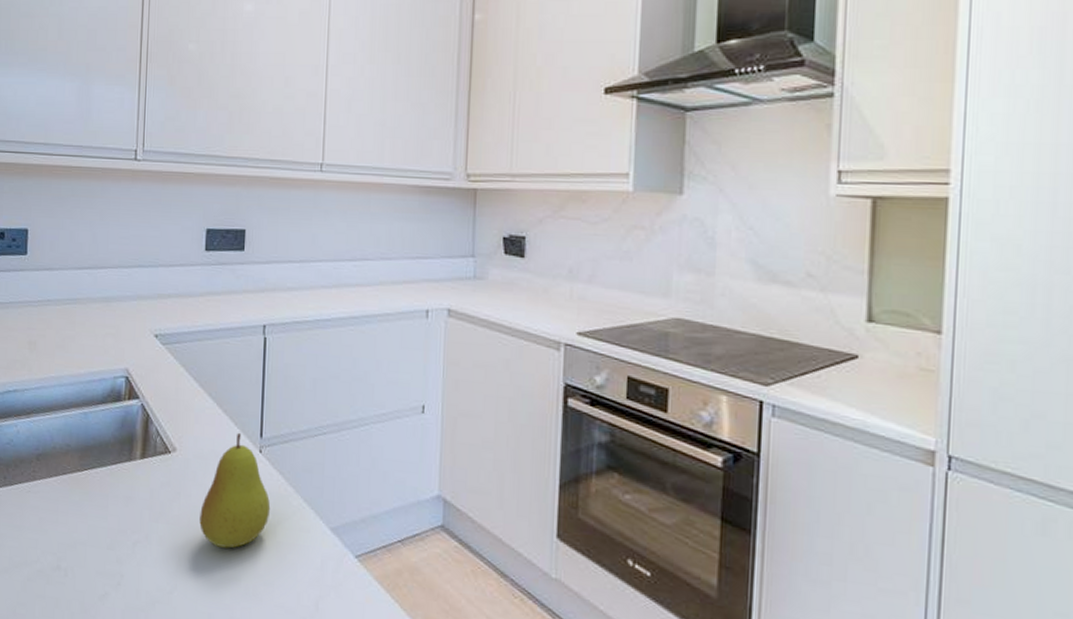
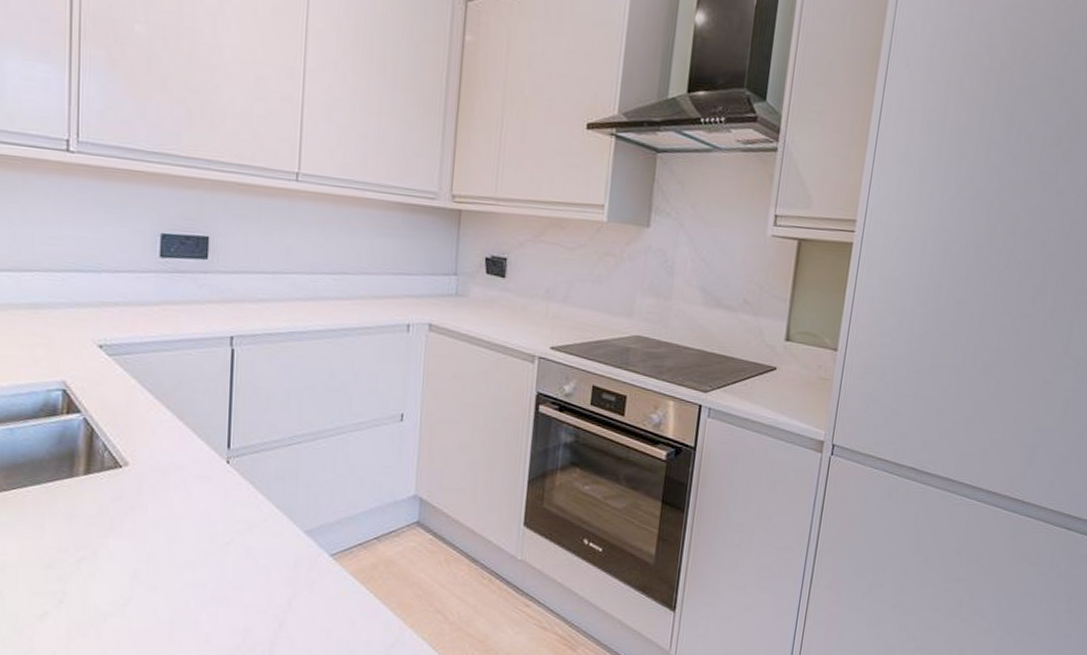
fruit: present [199,432,271,548] -> none [158,444,240,557]

